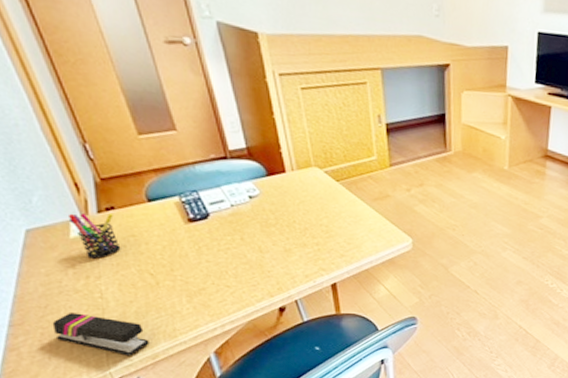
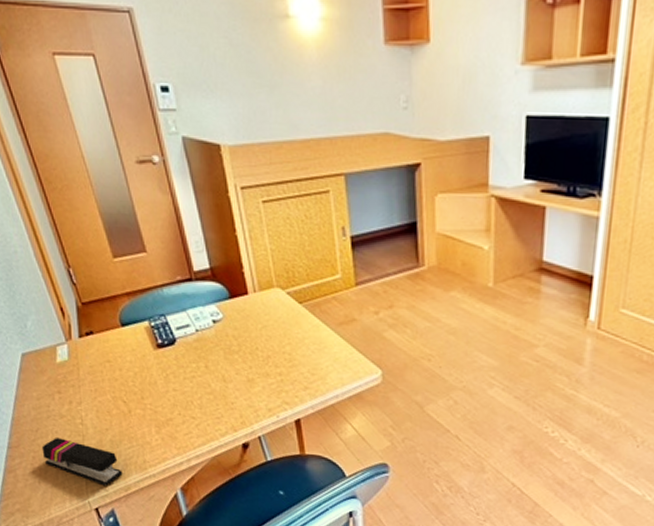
pen holder: present [67,213,121,259] -> none [55,338,99,384]

